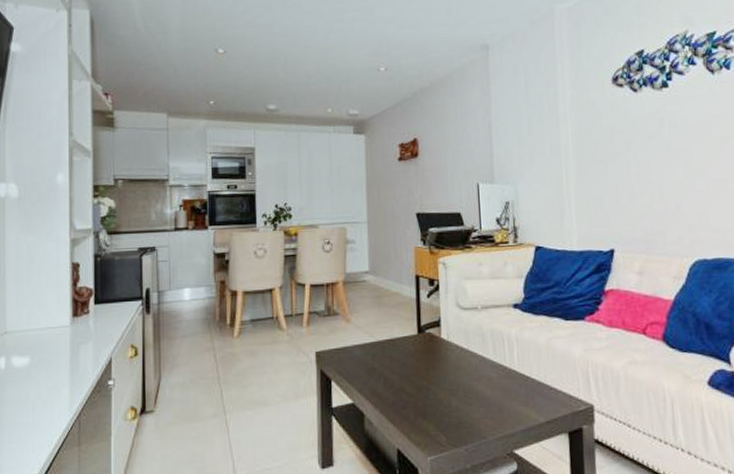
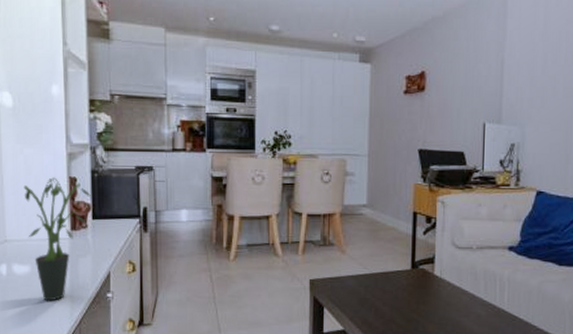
potted plant: none [26,264,93,394] -> present [23,177,91,301]

